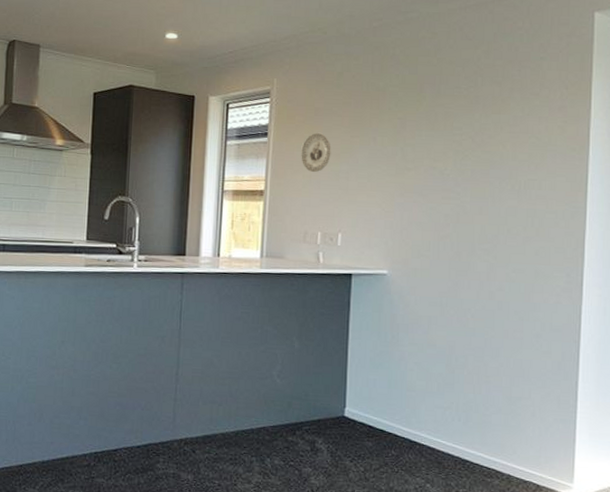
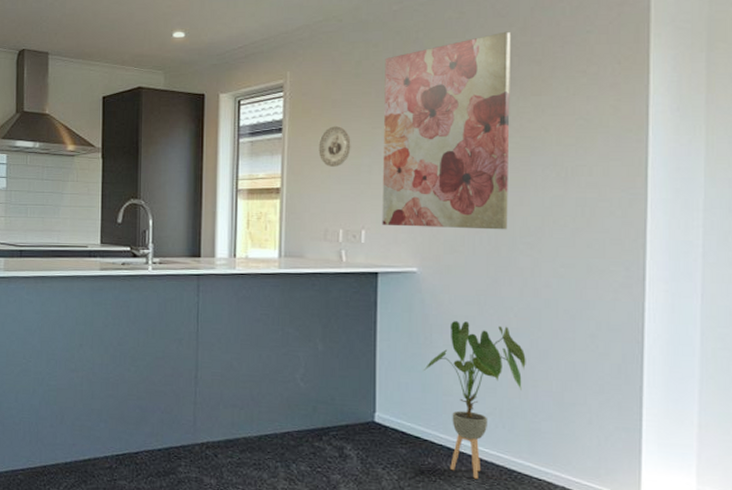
wall art: none [357,53,477,237] -> present [382,31,511,230]
house plant: none [389,321,481,469] -> present [423,321,526,479]

